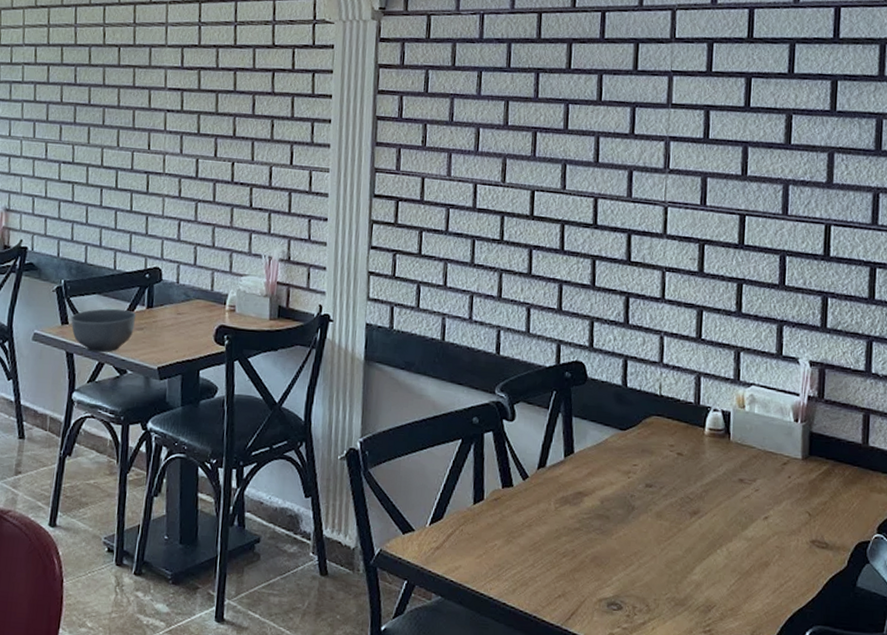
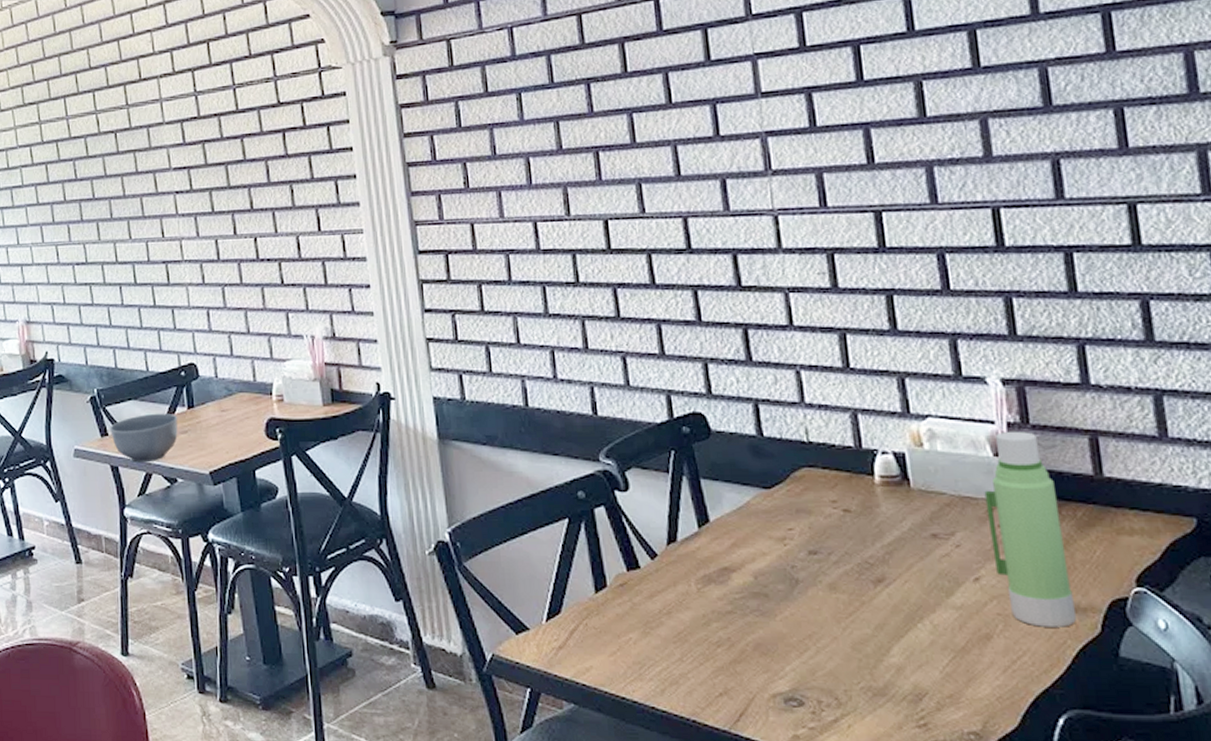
water bottle: none [781,403,834,561] -> present [984,431,1076,627]

